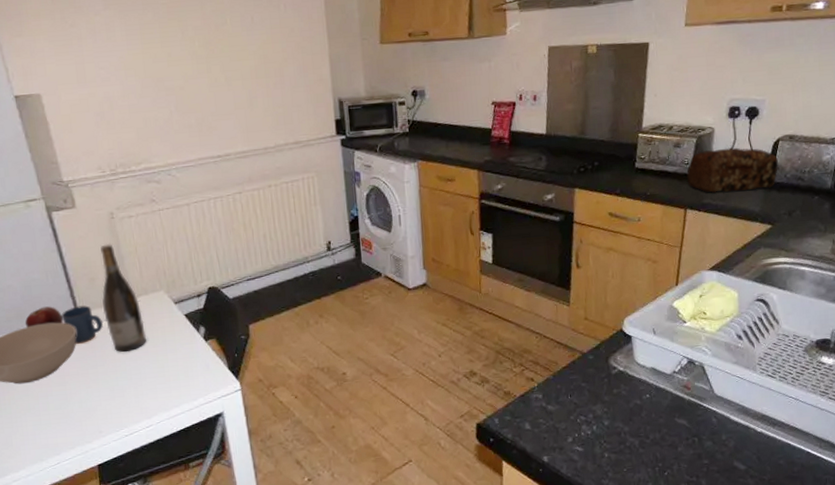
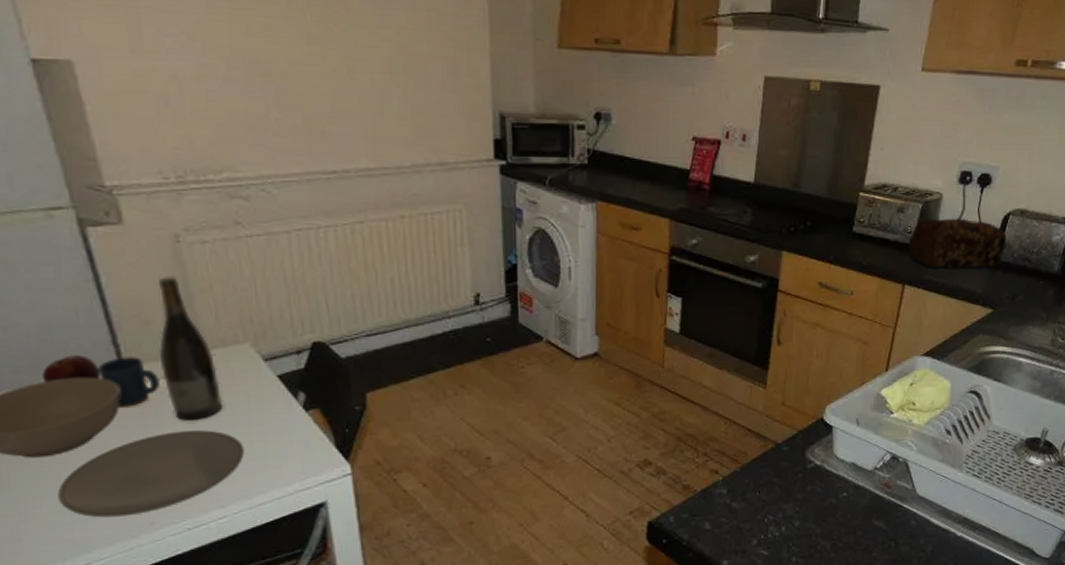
plate: none [36,359,163,428] -> present [57,430,244,518]

